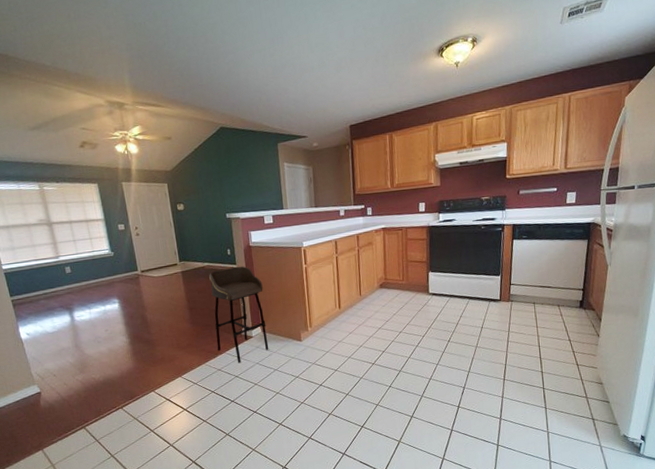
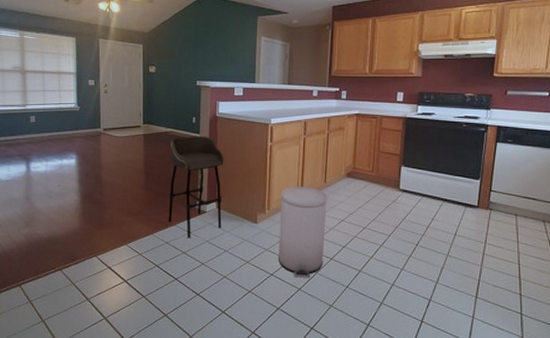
pedal bin: none [320,301,367,385] -> present [279,186,327,278]

